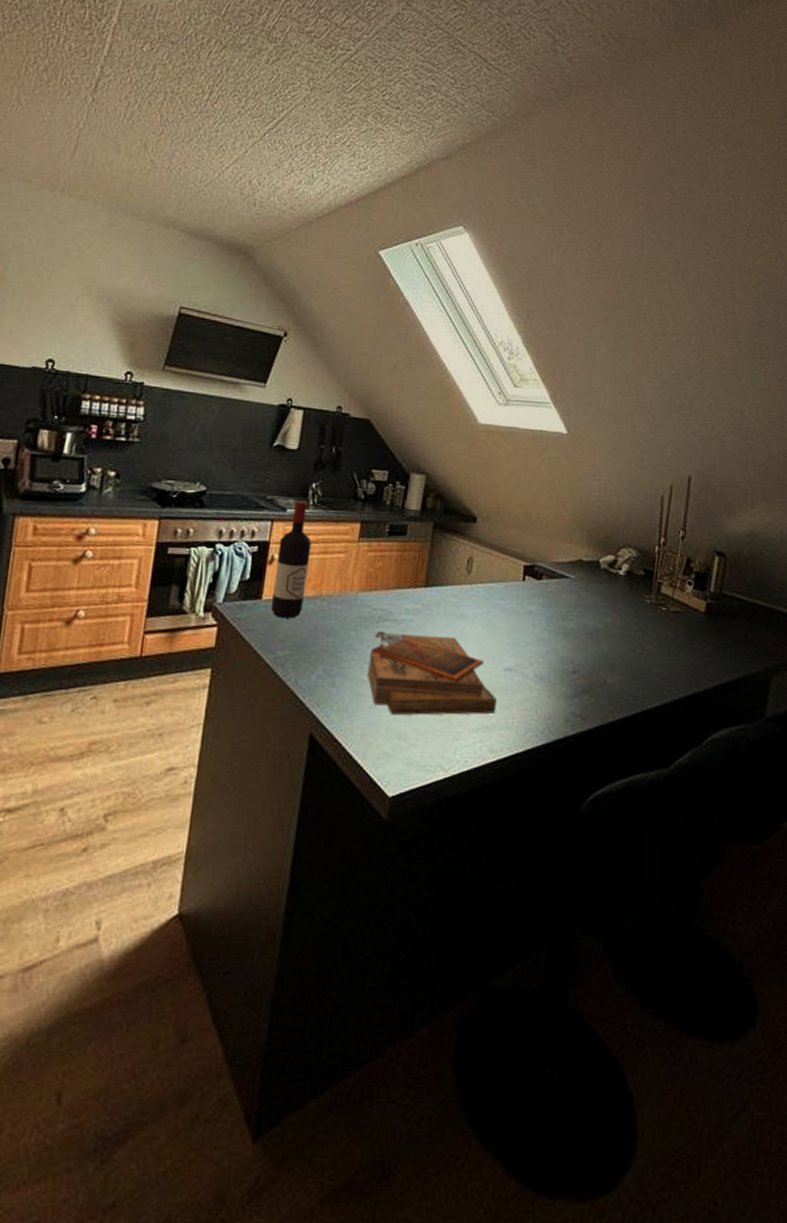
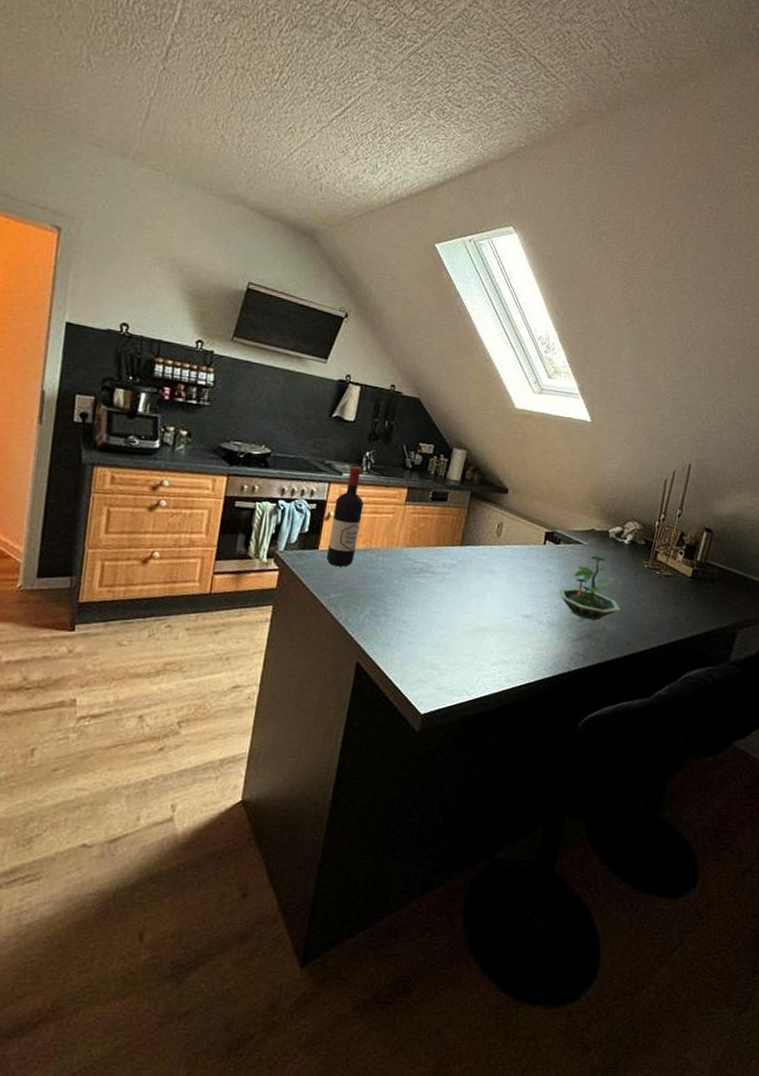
clipboard: present [368,631,497,716] -> none [408,580,515,652]
terrarium: none [545,592,623,671] -> present [559,556,621,621]

